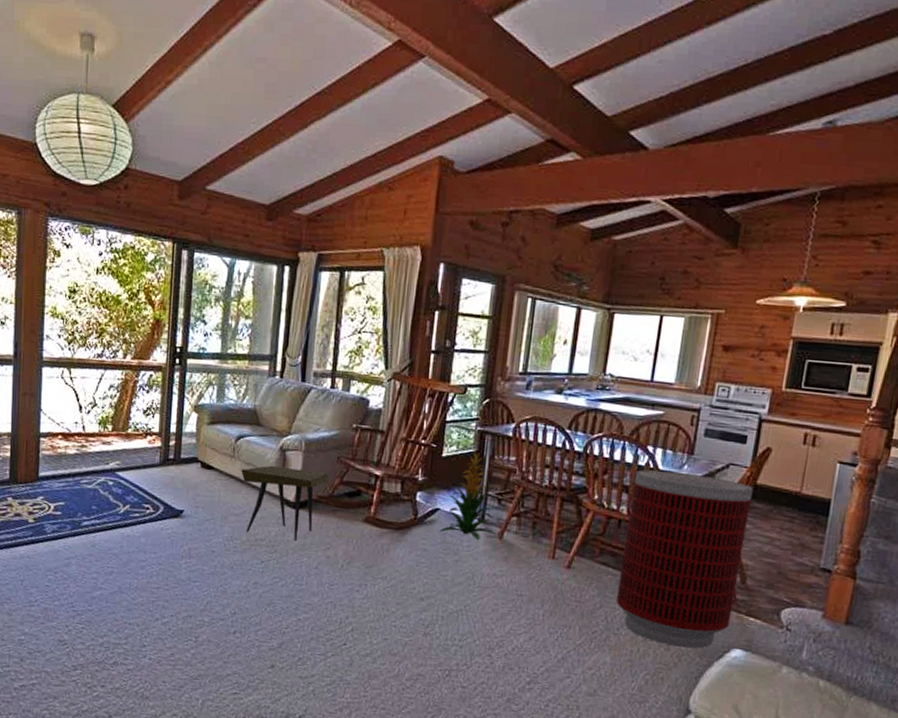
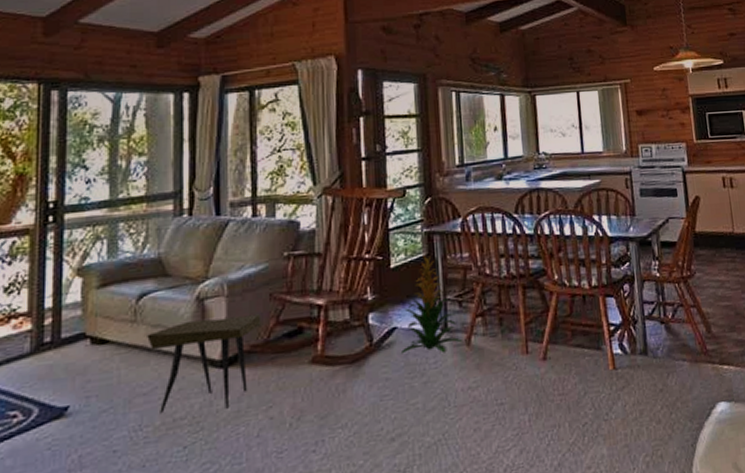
trash can: present [616,470,754,649] -> none [587,233,708,418]

